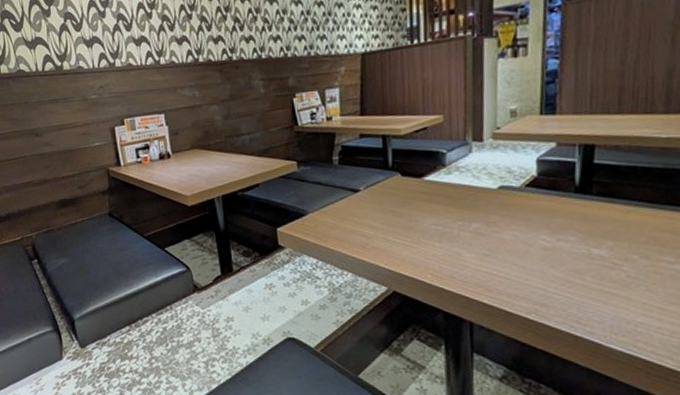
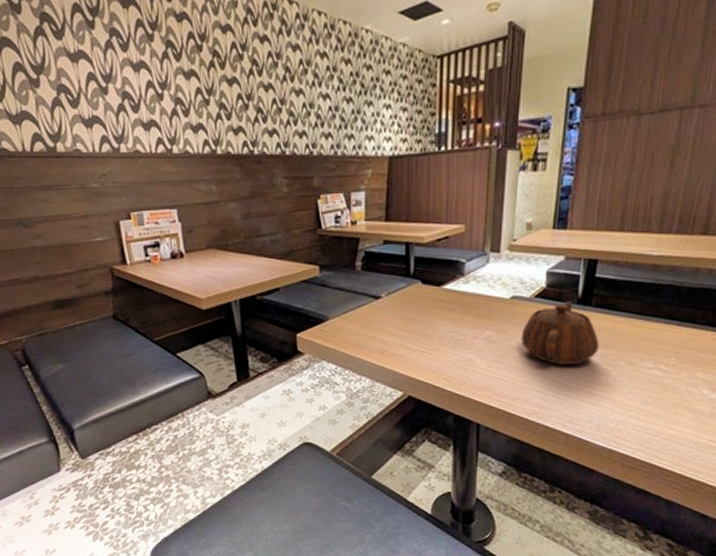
teapot: none [513,189,605,259] -> present [521,301,599,365]

